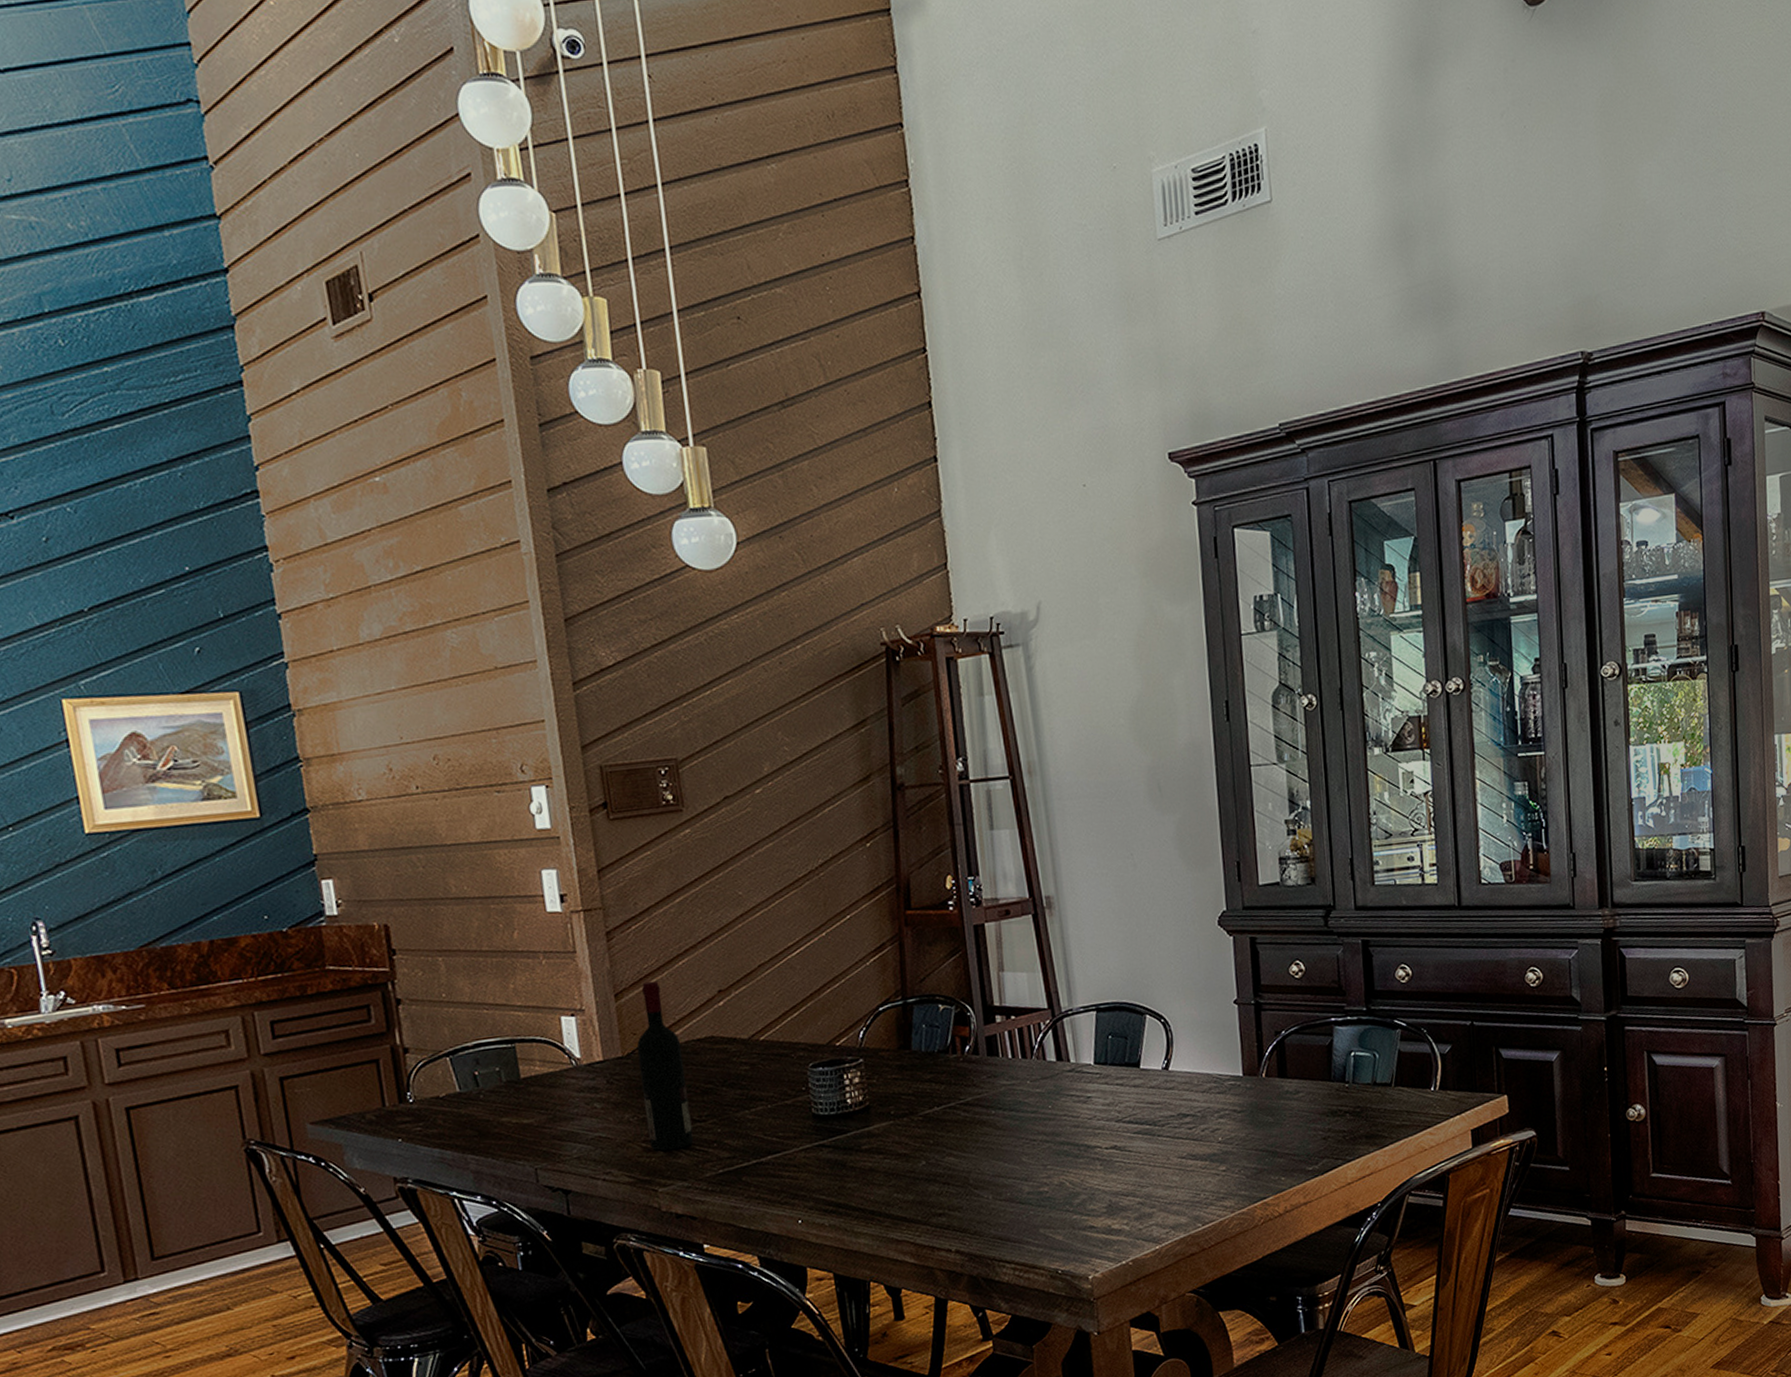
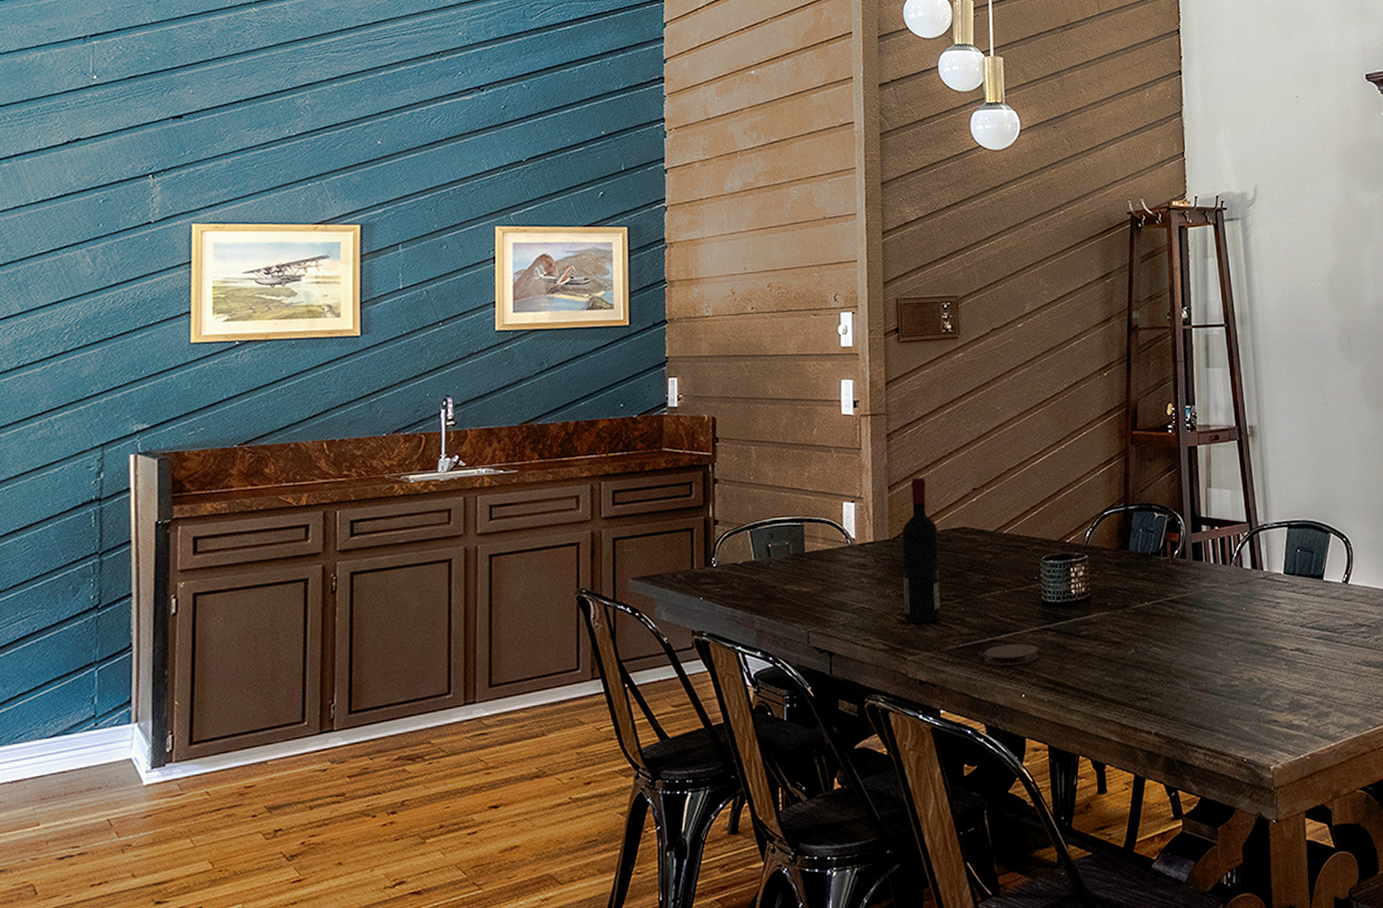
coaster: none [749,1163,815,1191] -> present [984,643,1039,666]

